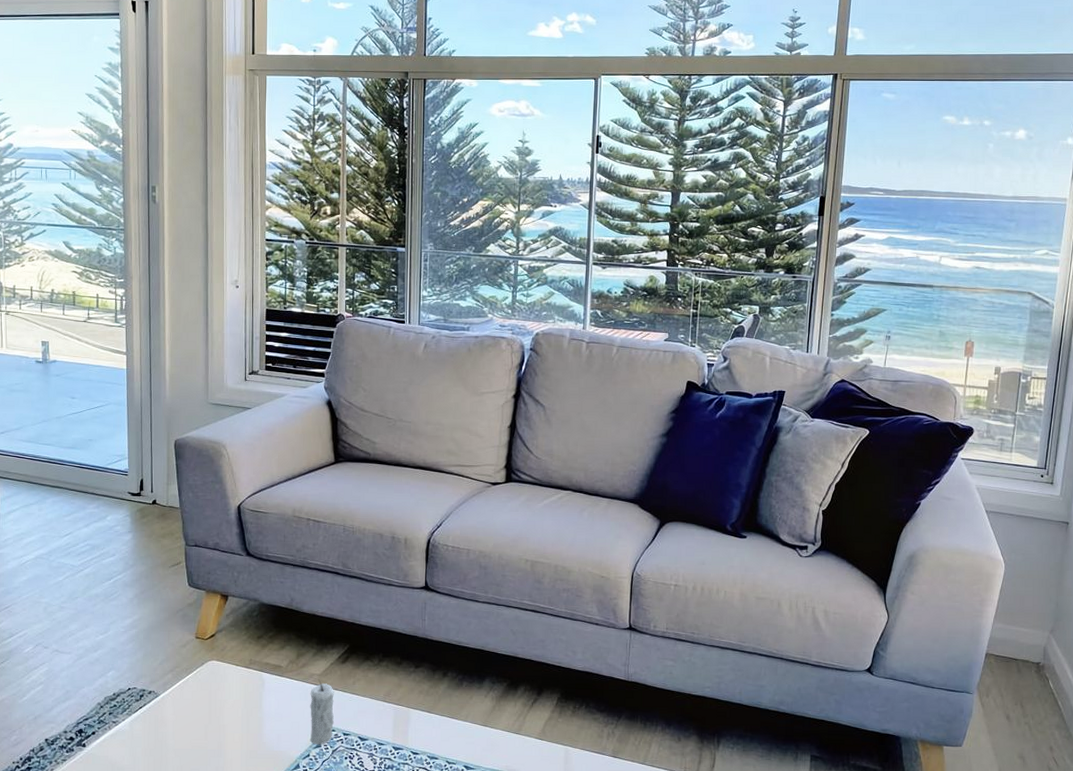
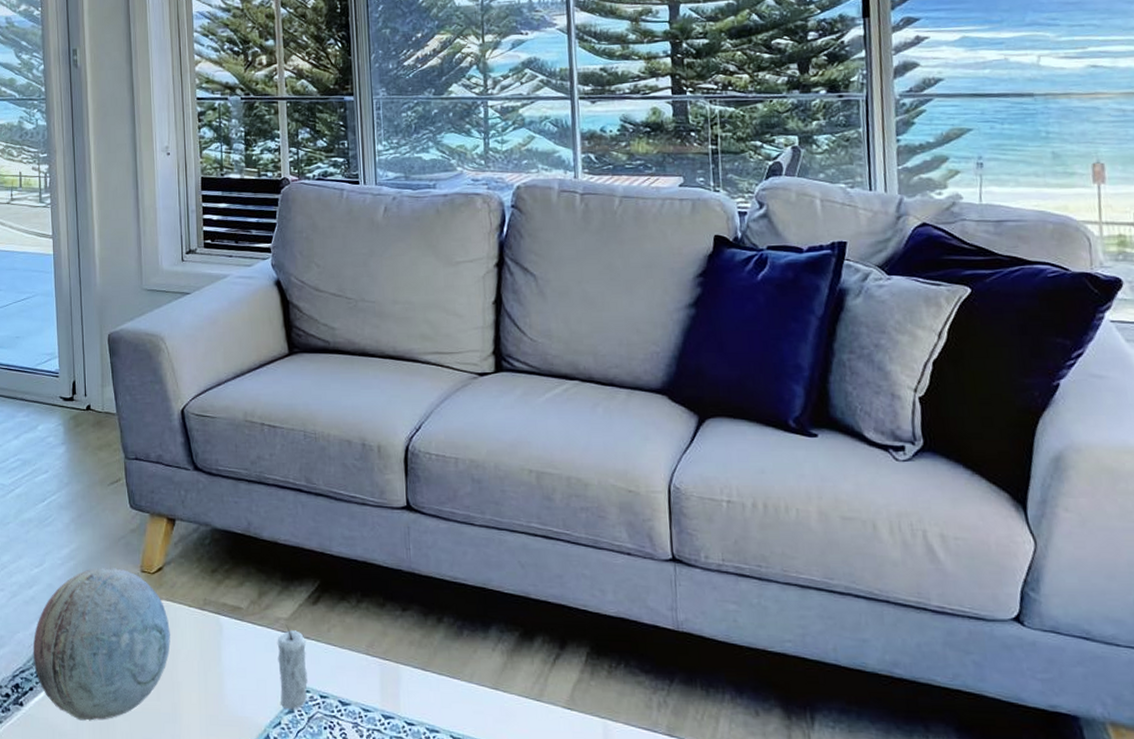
decorative orb: none [96,635,219,757] -> present [33,568,171,721]

